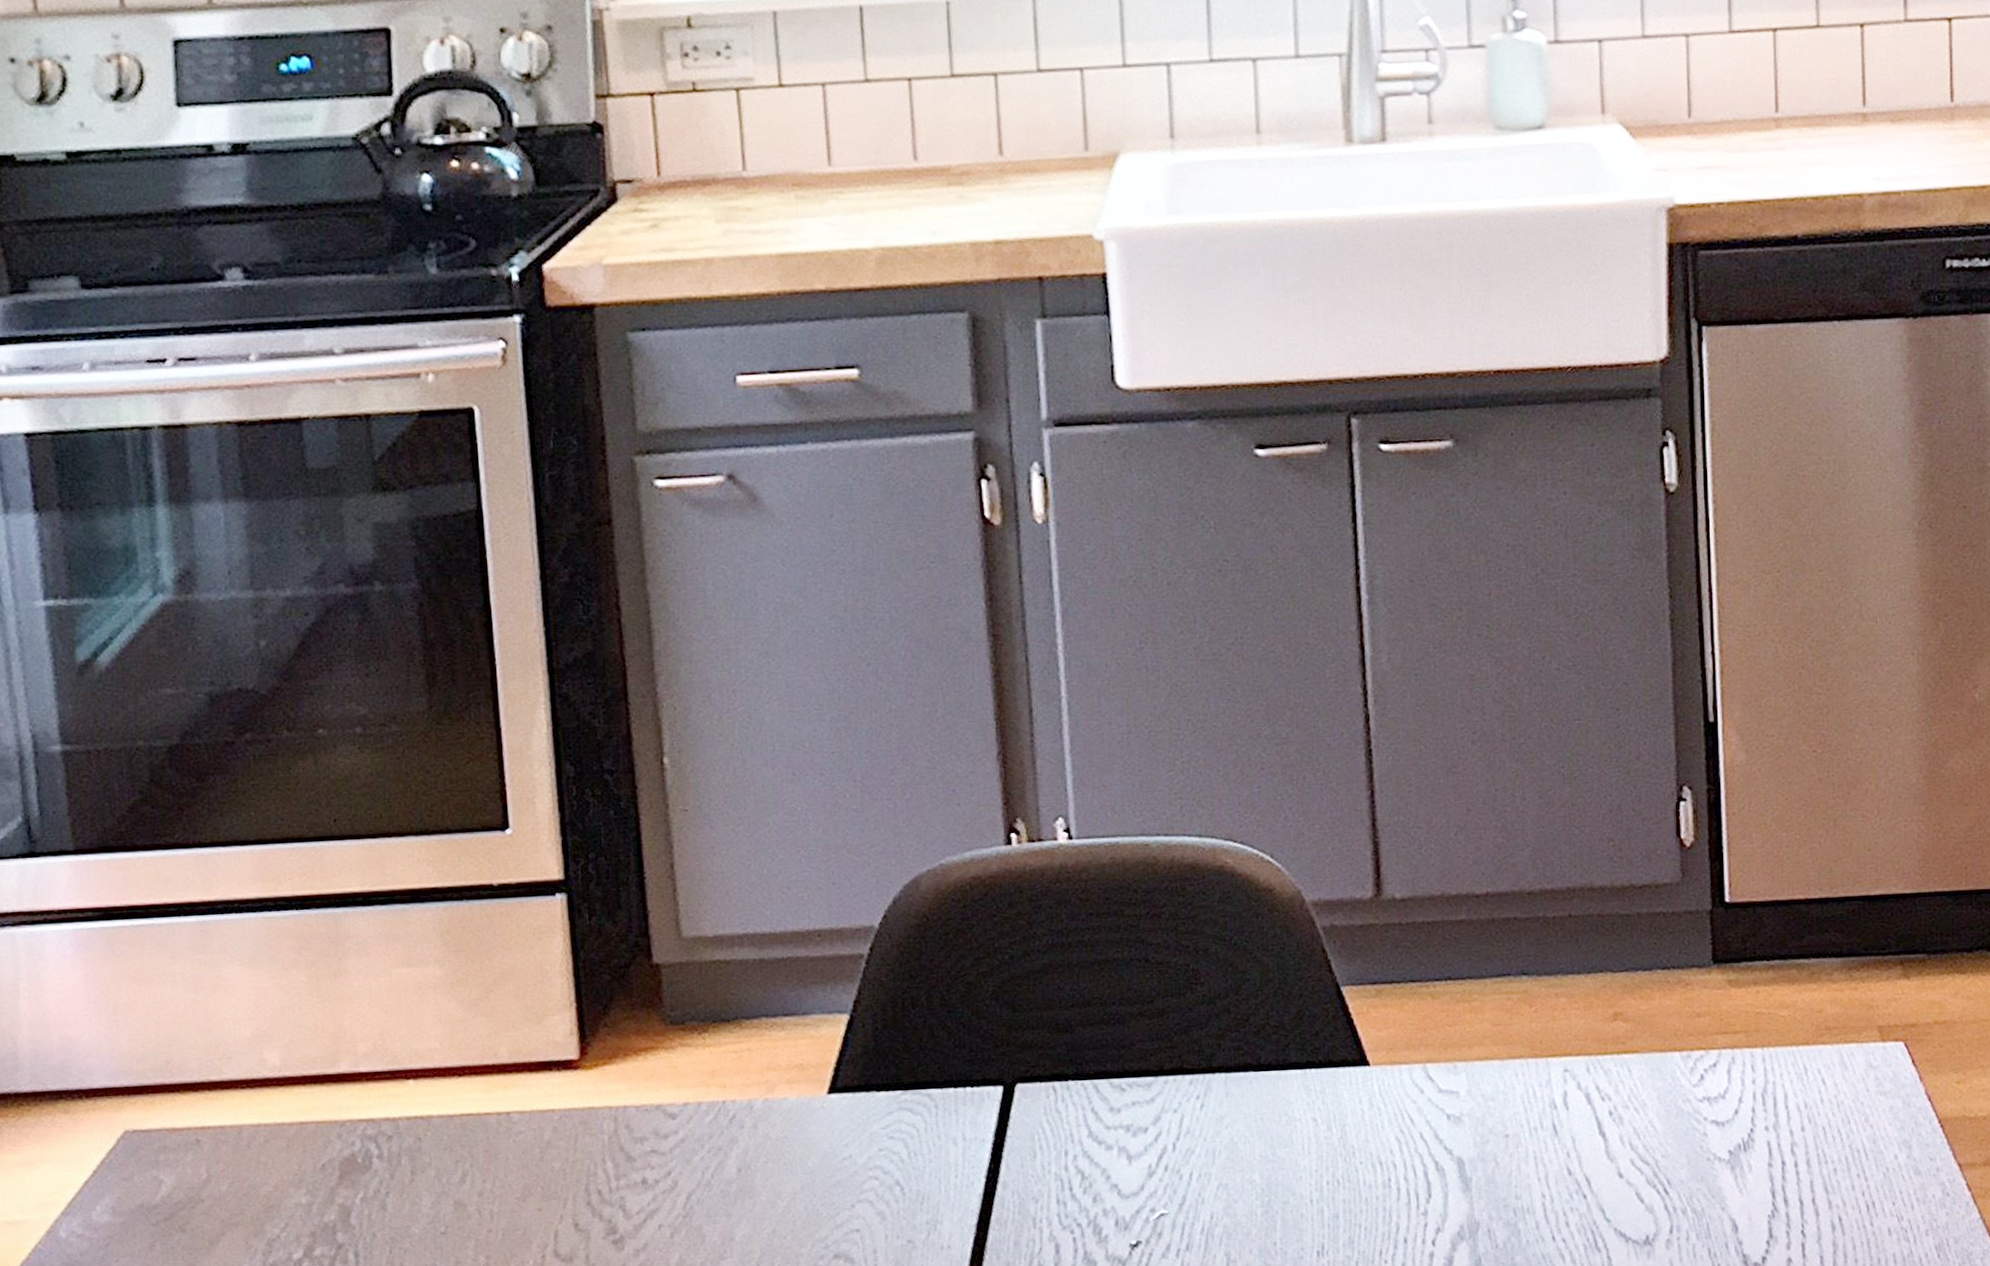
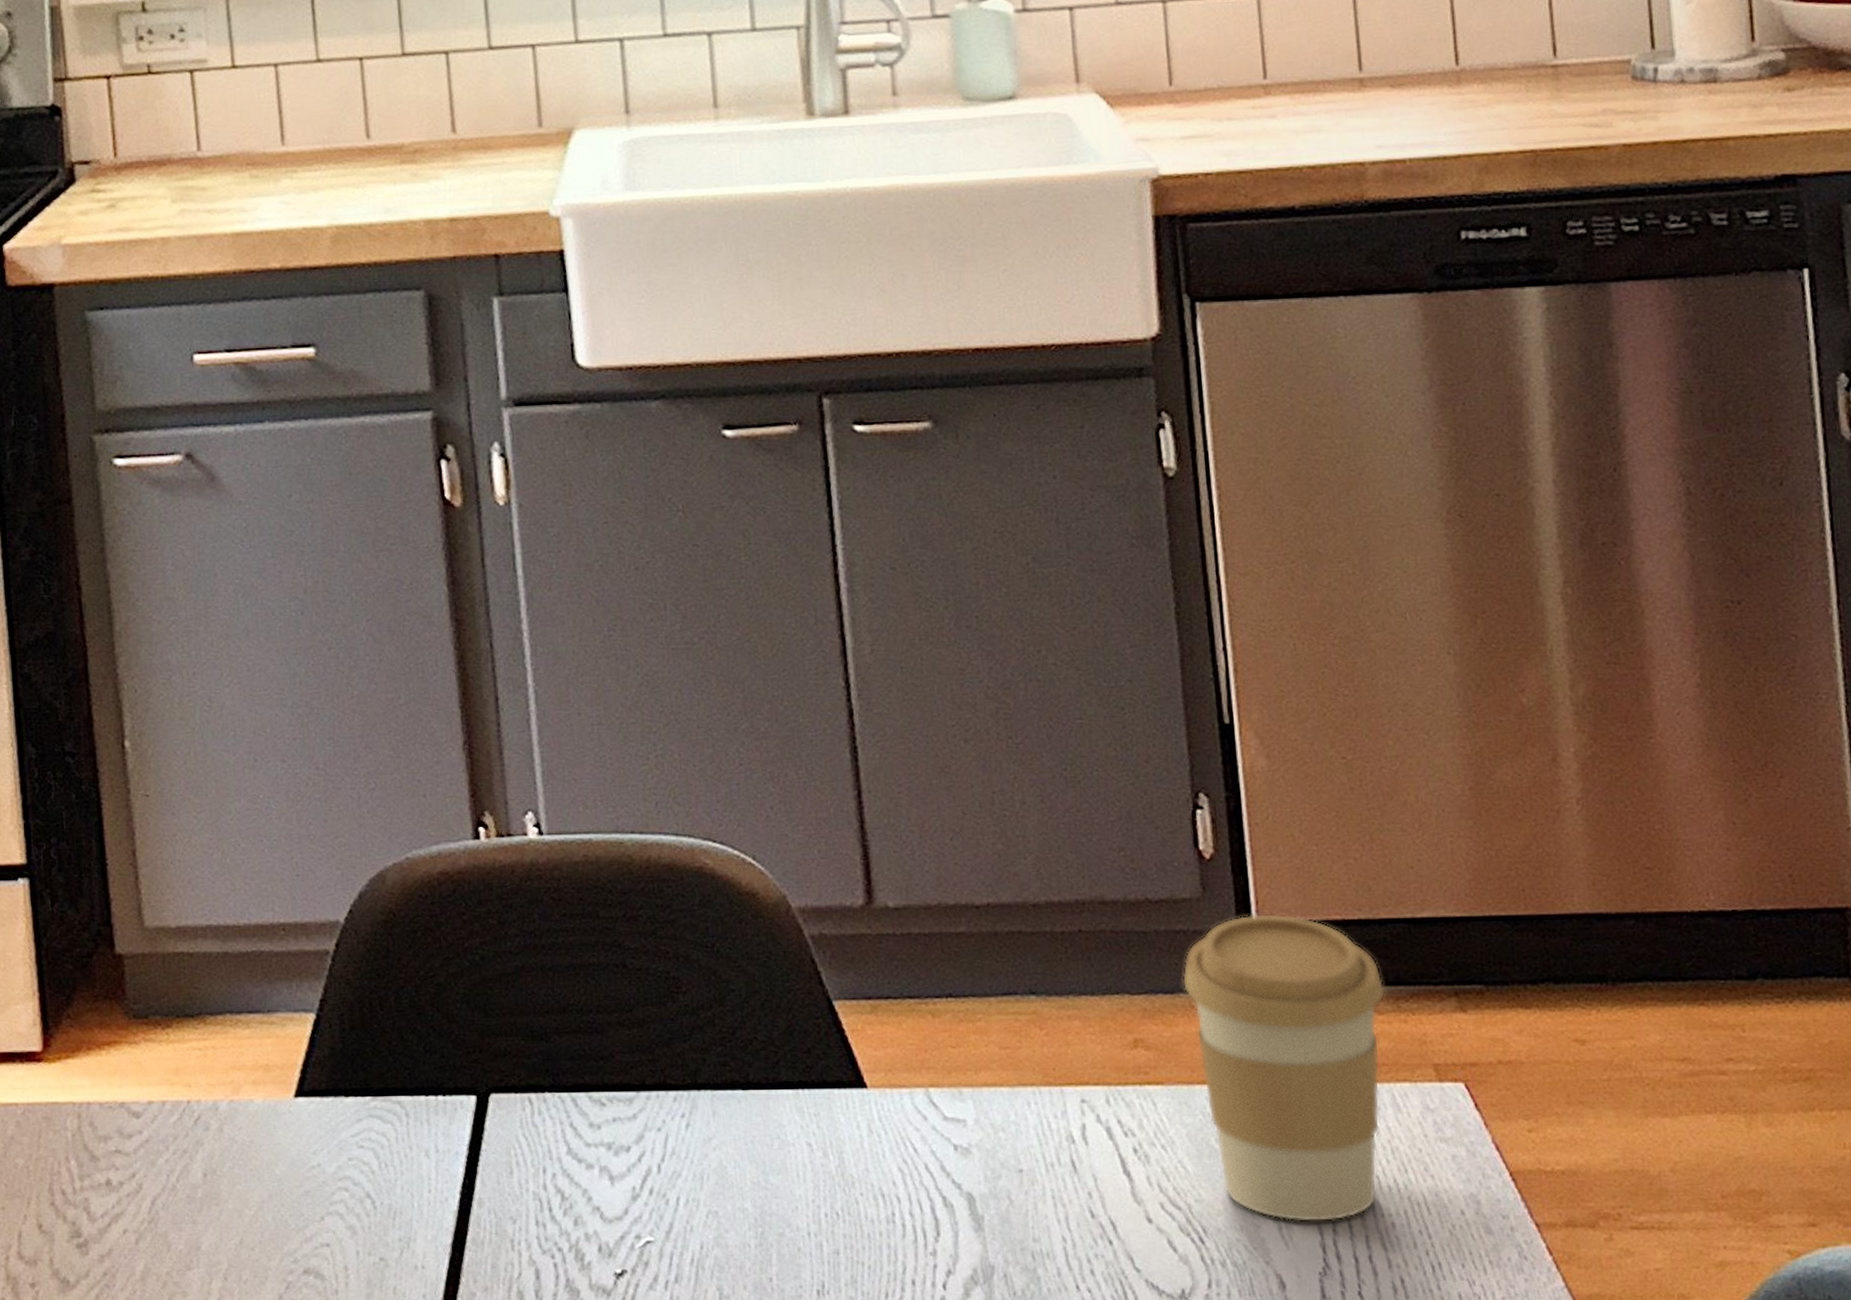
coffee cup: none [1660,894,1839,1172] -> present [1182,913,1385,1223]

